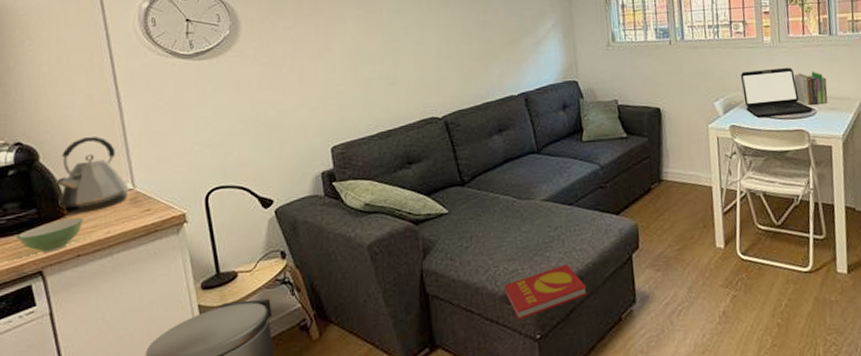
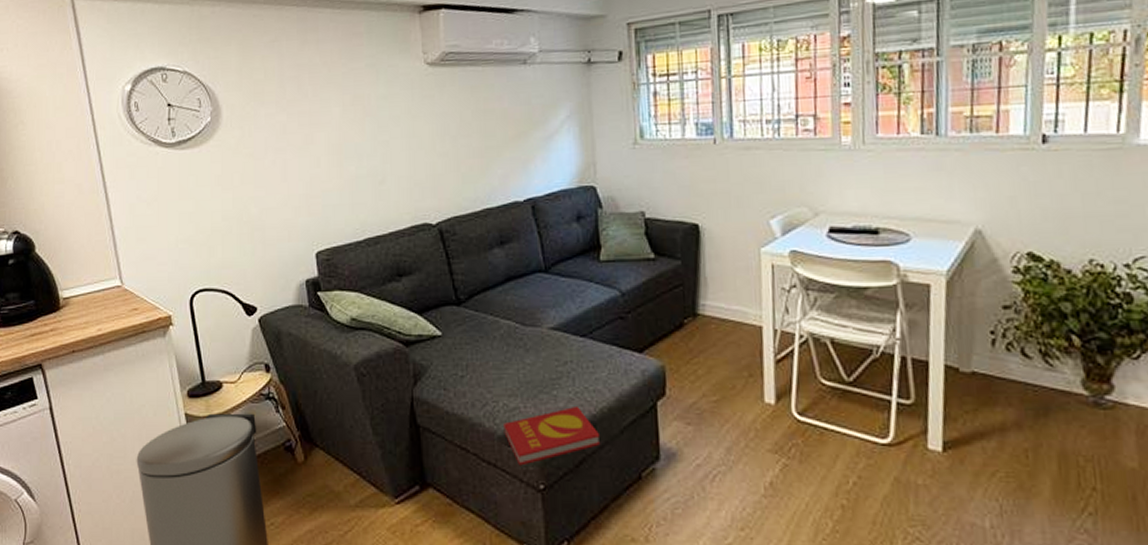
bowl: present [17,217,84,253] -> none [18,312,77,346]
kettle: present [54,137,129,215] -> none [49,229,117,309]
laptop: present [740,68,813,119] -> none [806,178,907,244]
books: present [794,71,828,105] -> none [881,183,929,229]

